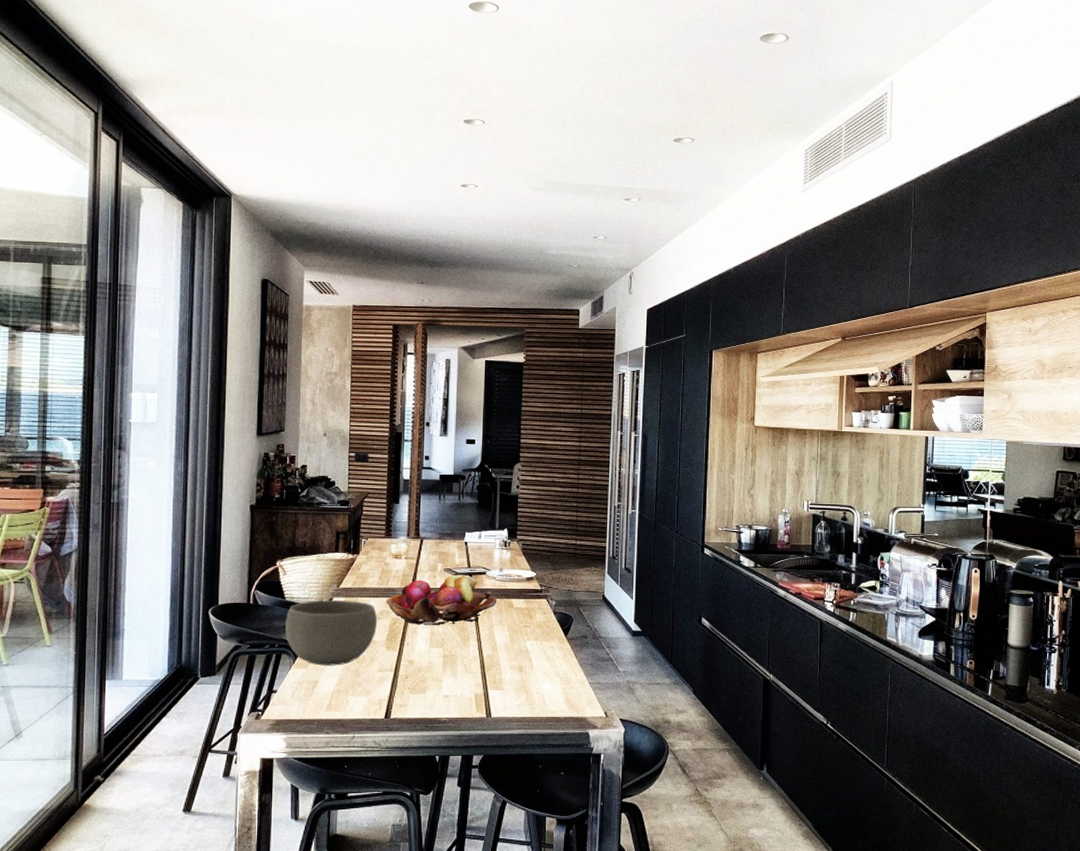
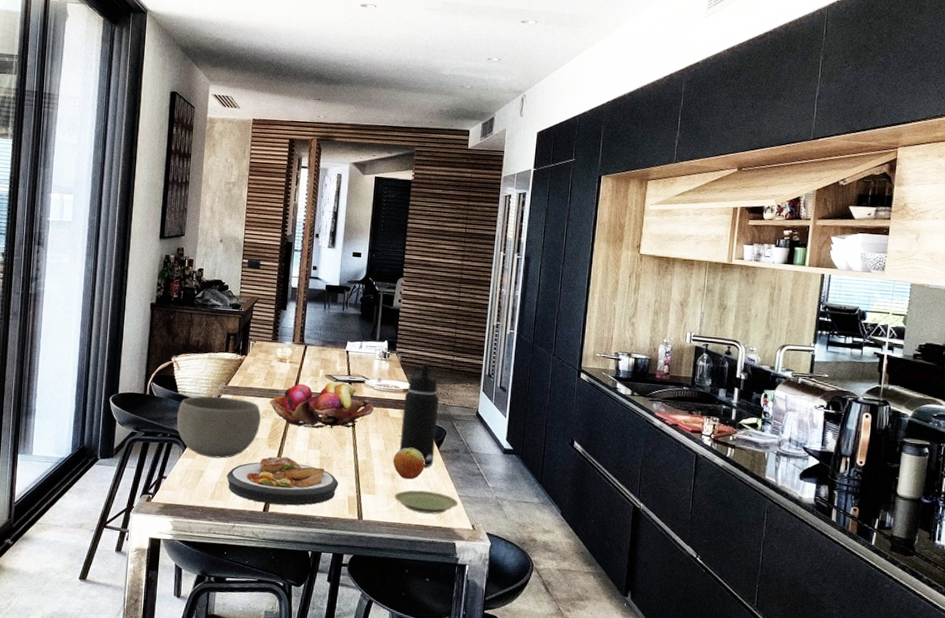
plate: none [342,658,464,709] -> present [226,456,339,506]
apple: none [519,638,553,671] -> present [393,448,425,480]
plate: none [523,681,590,704] -> present [394,490,459,514]
water bottle: none [525,549,564,657] -> present [399,363,439,468]

